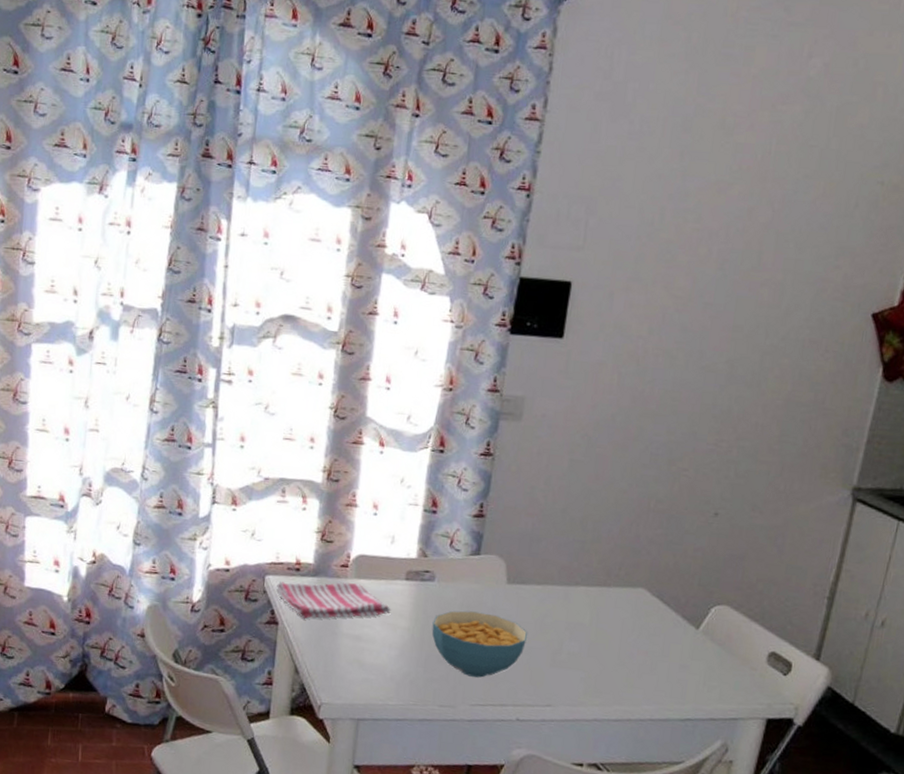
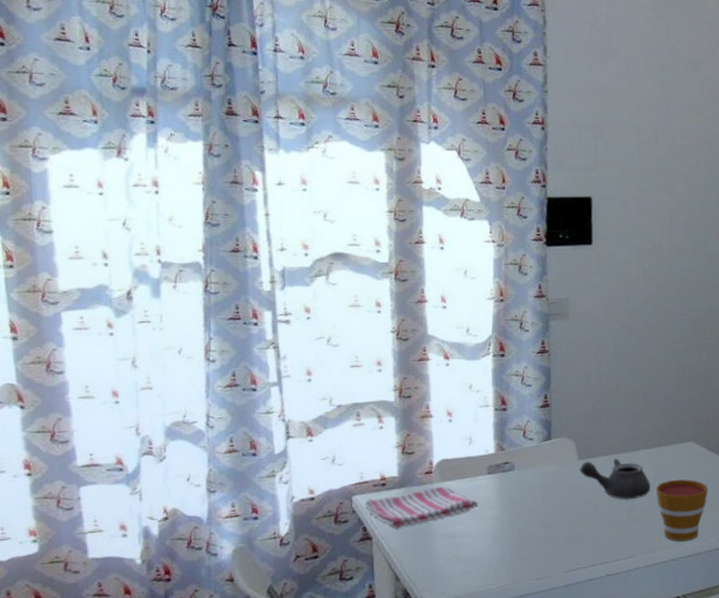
cereal bowl: present [431,610,528,678] -> none [518,489,604,548]
teapot: none [506,586,585,641] -> present [579,459,651,500]
cup: none [589,627,654,703] -> present [655,479,709,542]

